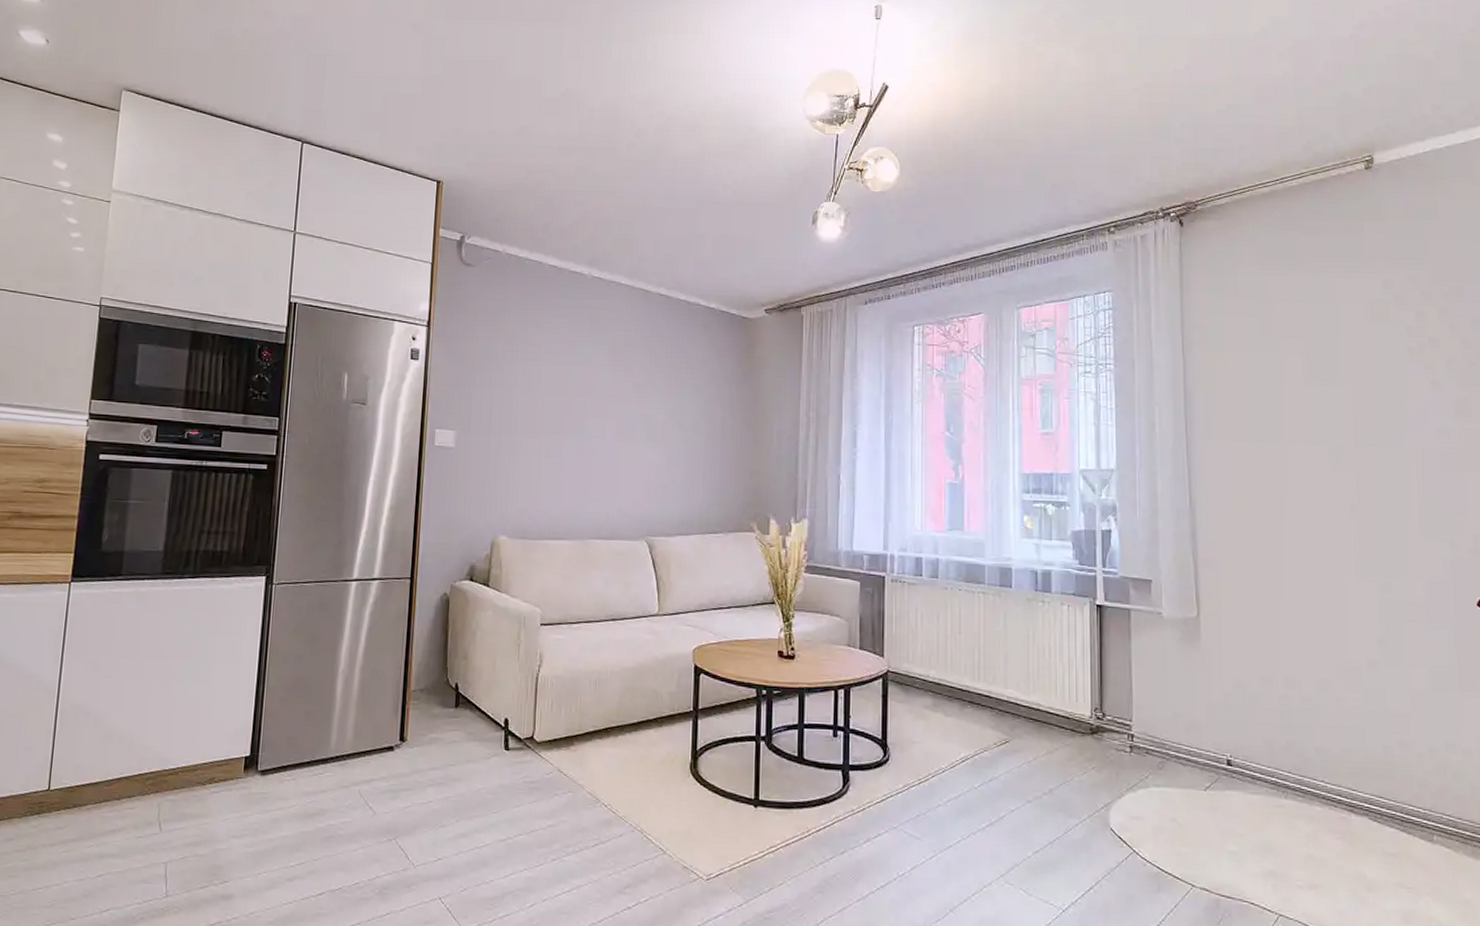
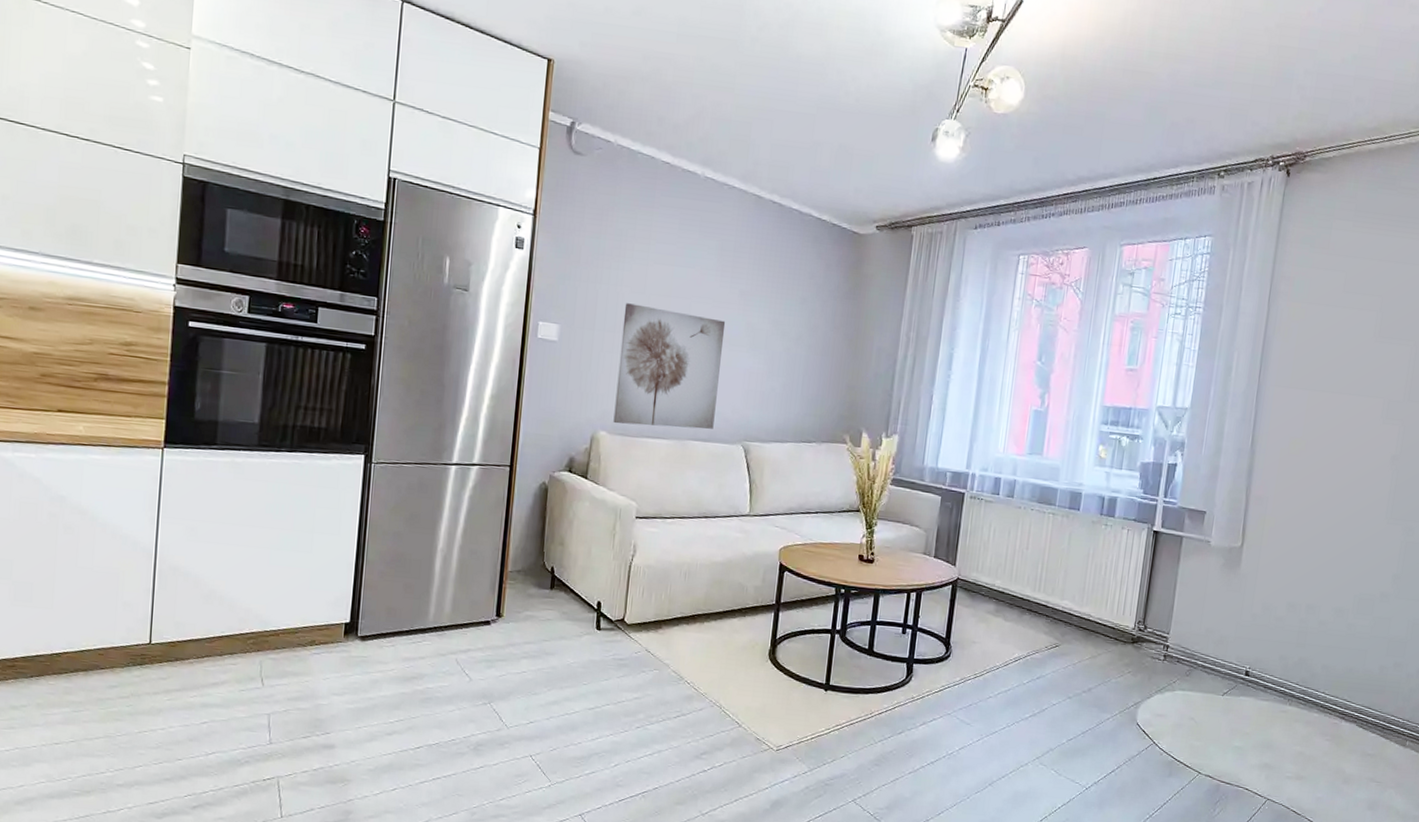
wall art: none [513,404,621,527] -> present [613,303,726,429]

